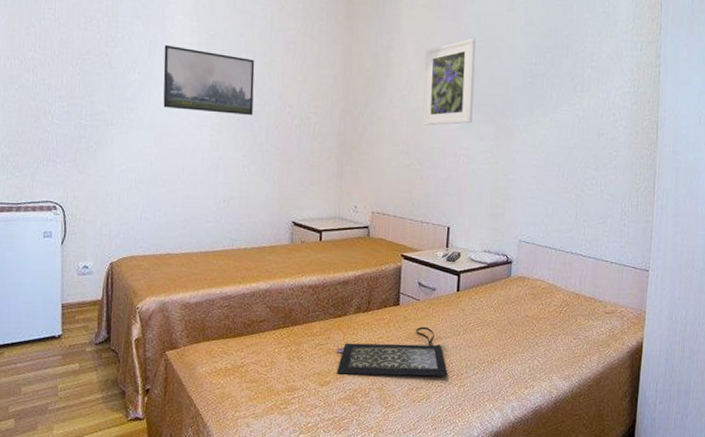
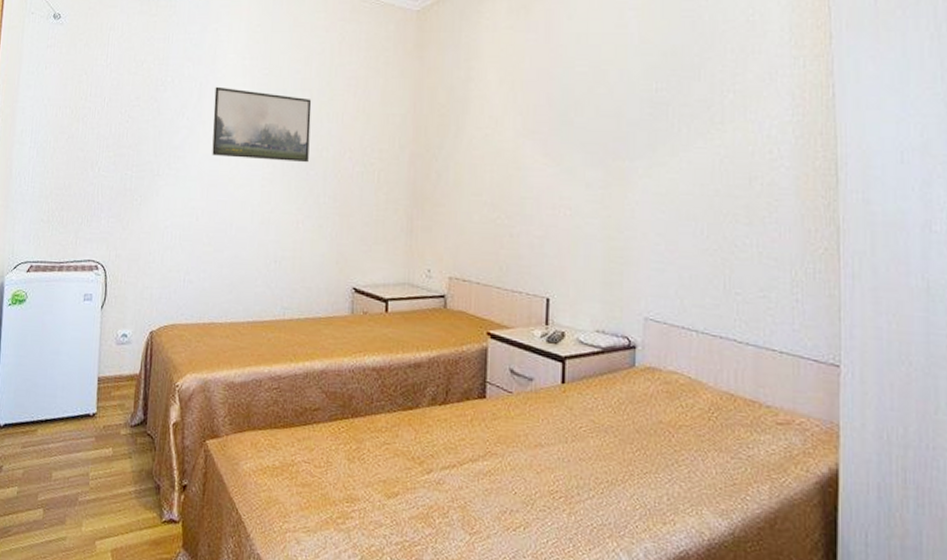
clutch bag: present [336,326,448,377] -> none [406,428,553,498]
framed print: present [422,38,476,126] -> none [510,62,577,171]

